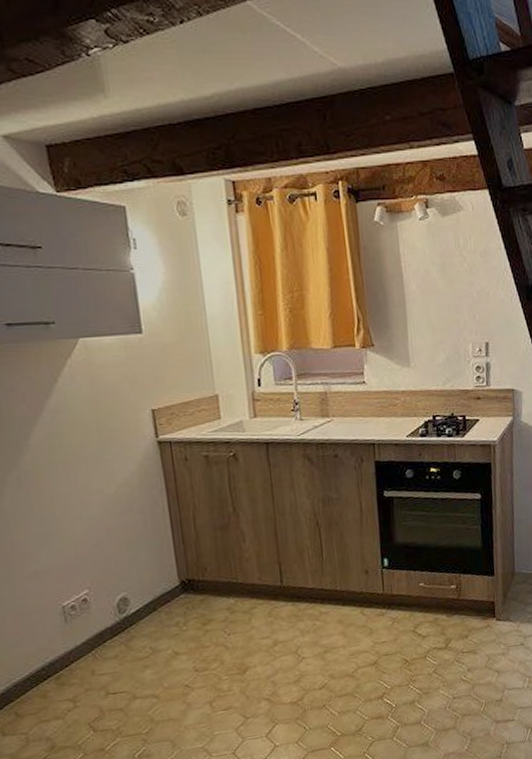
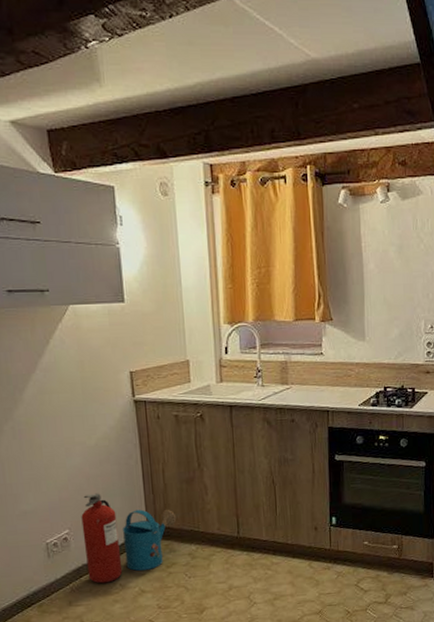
fire extinguisher: none [102,546,153,648] -> present [81,493,123,584]
watering can: none [151,560,212,631] -> present [123,509,177,571]

